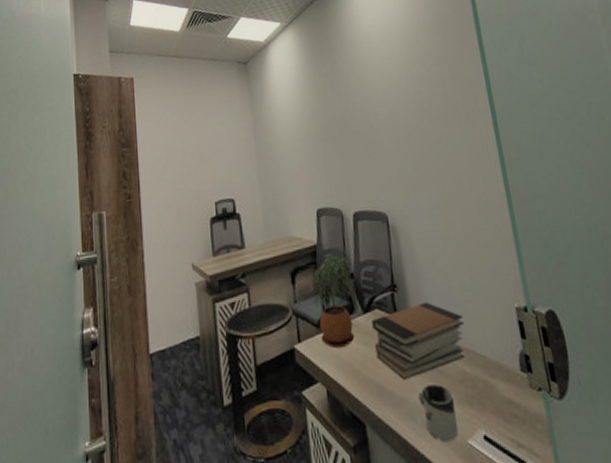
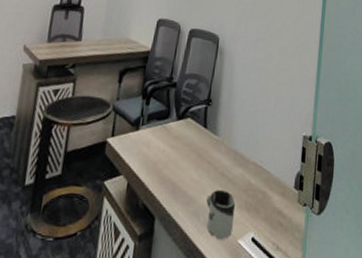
potted plant: present [312,255,355,349] -> none [133,63,177,148]
book stack: present [372,301,465,380] -> none [179,118,261,183]

